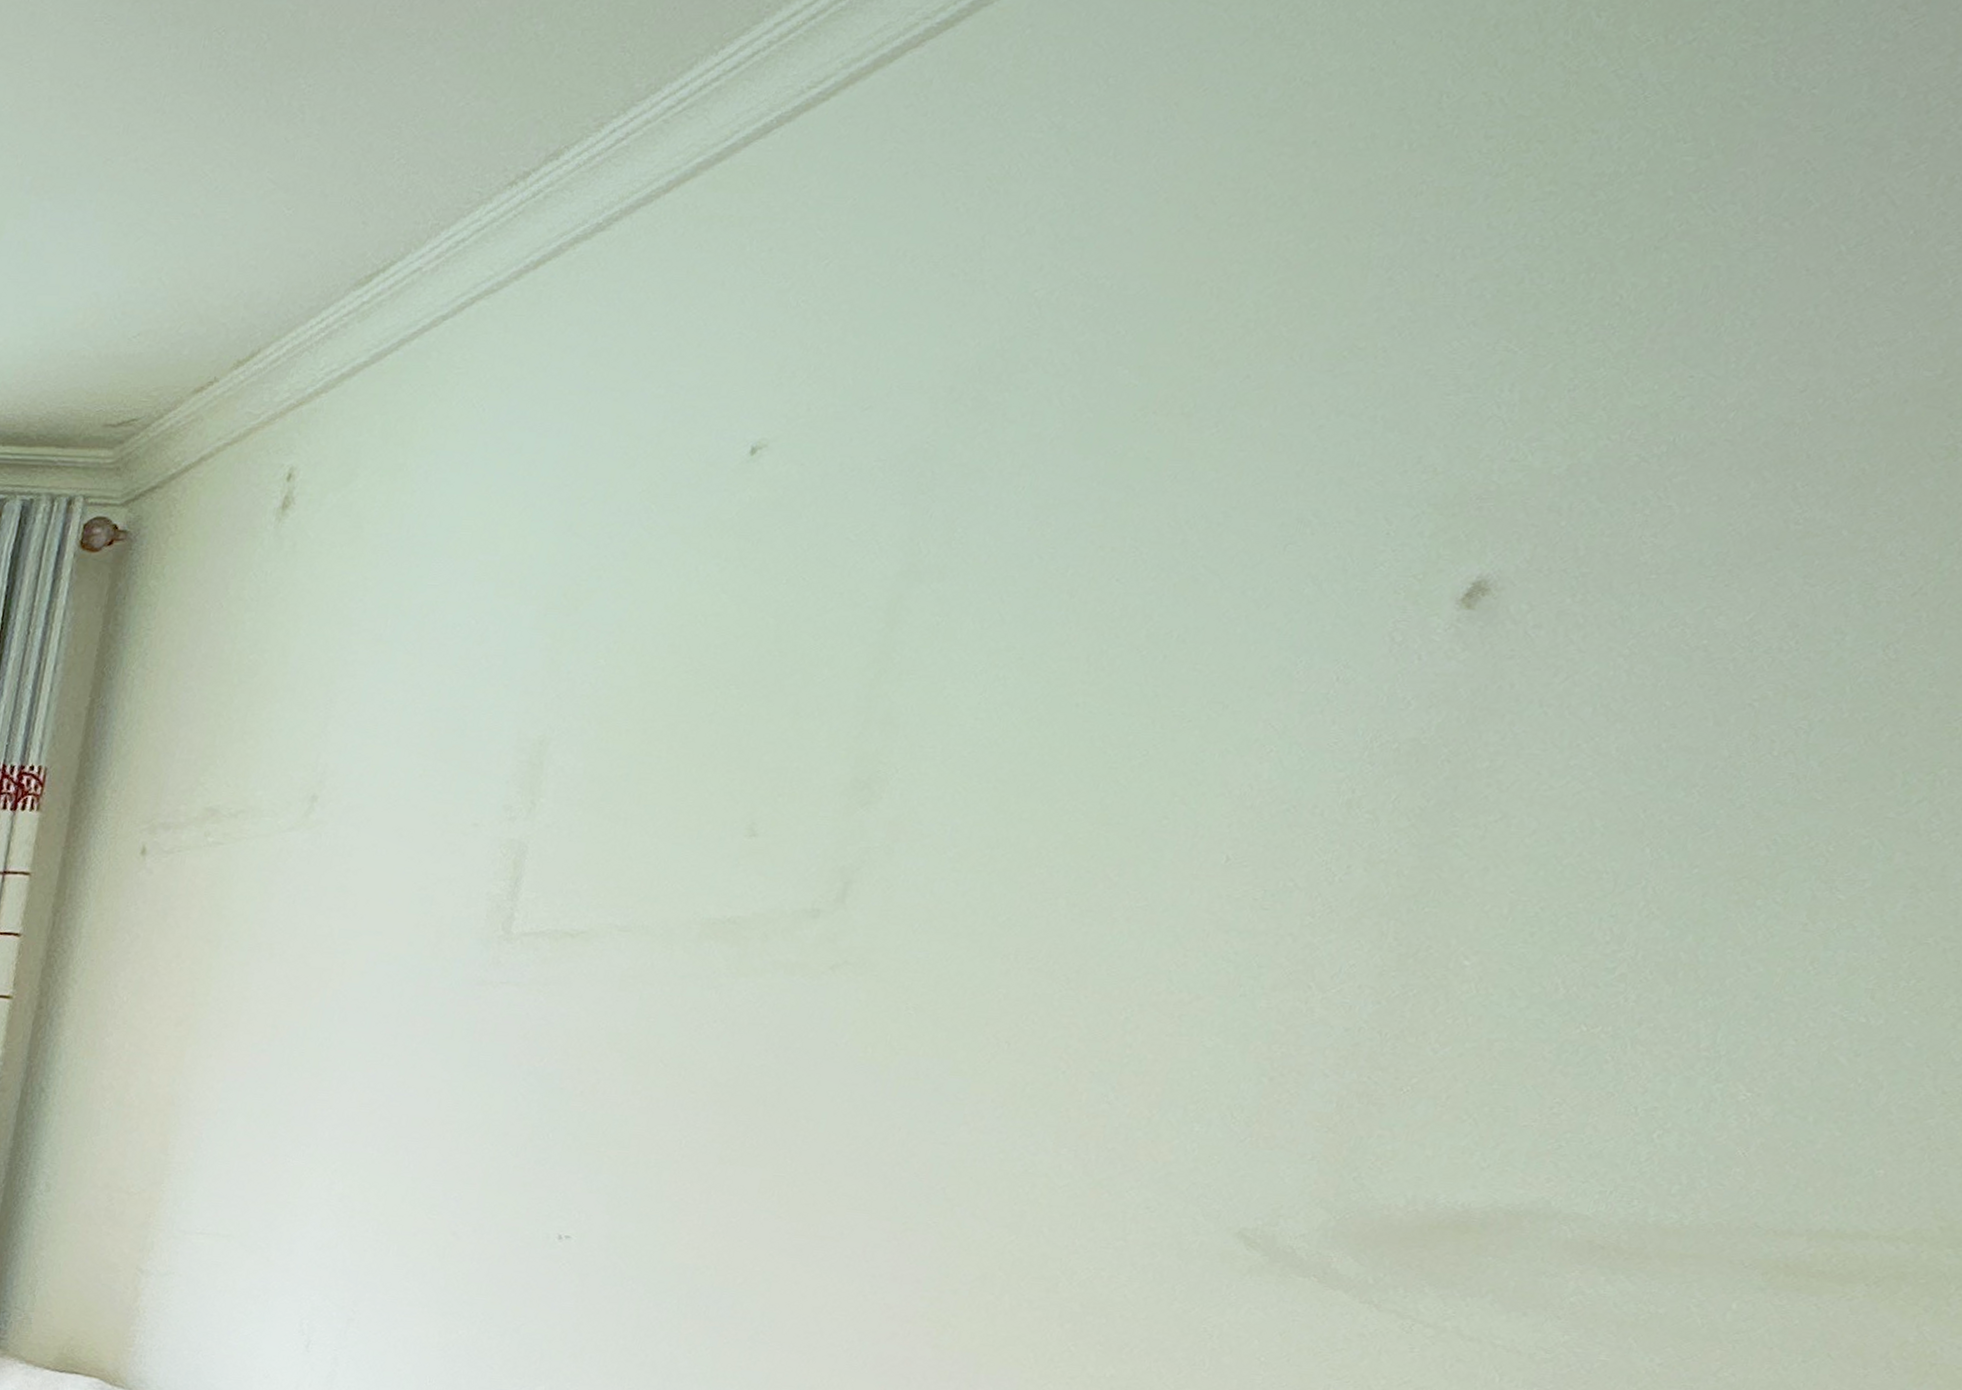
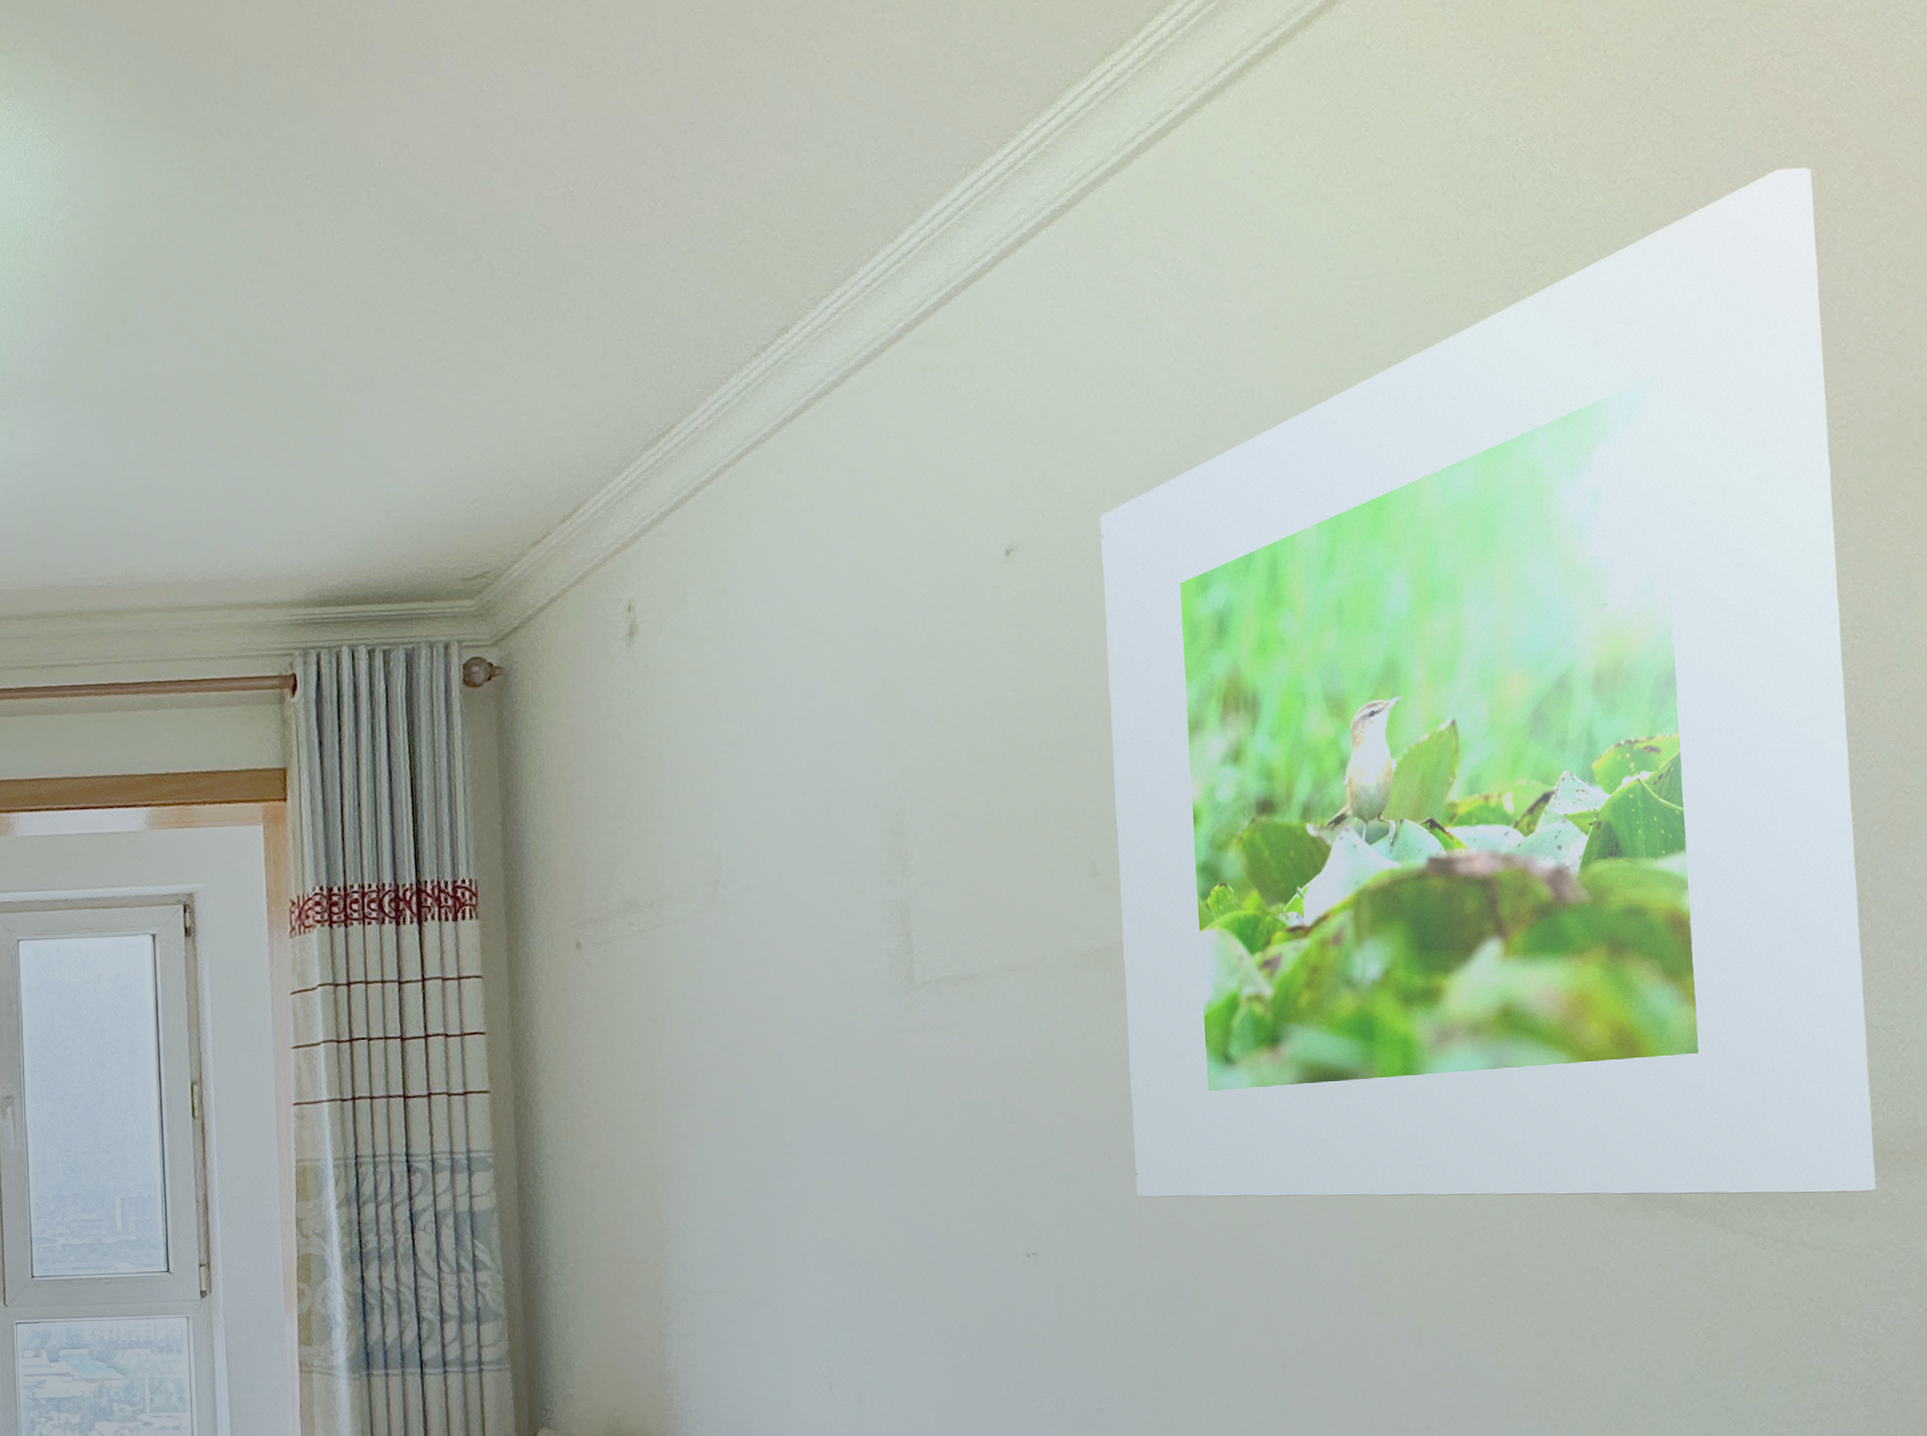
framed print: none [699,40,1946,1288] -> present [1100,167,1876,1198]

